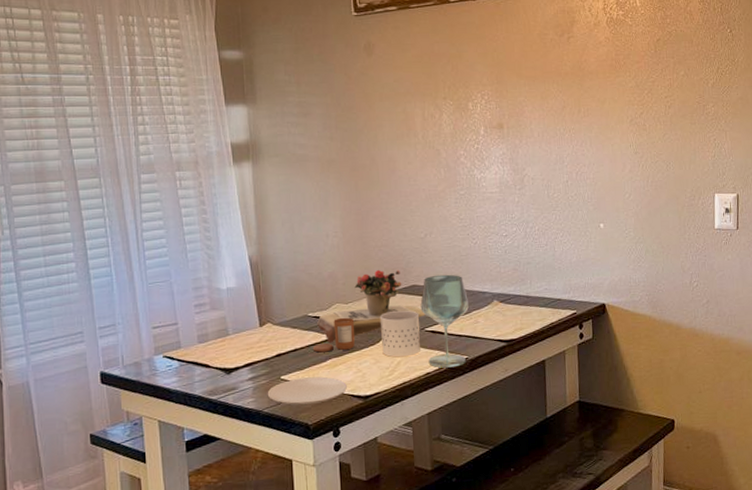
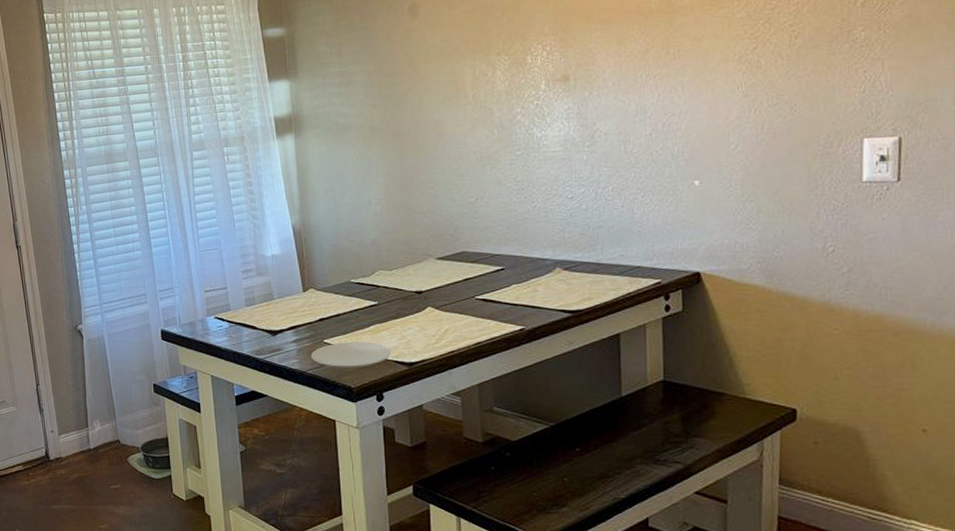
candle: present [313,317,355,353] -> none [356,284,399,318]
flower arrangement: present [316,269,426,343] -> none [359,236,476,309]
mug: present [380,310,420,358] -> none [426,277,470,326]
wine glass: present [420,274,470,368] -> none [470,240,527,338]

